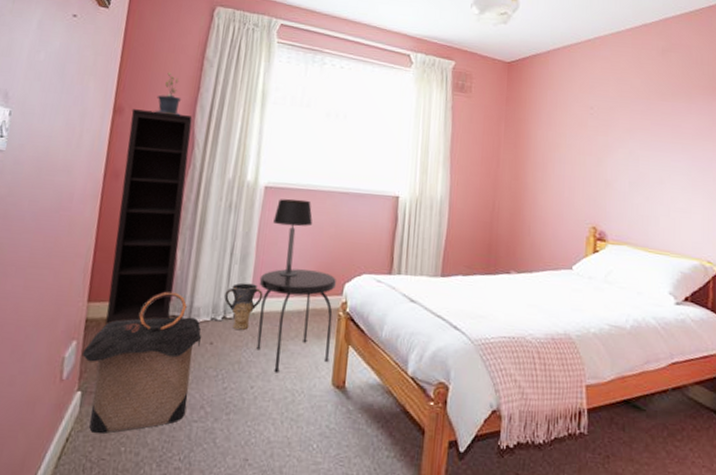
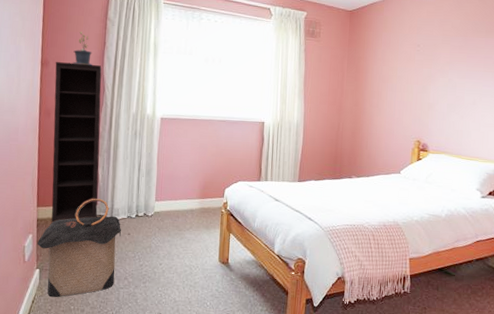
vase: present [224,282,263,331] -> none [136,190,165,225]
side table: present [256,269,336,373] -> none [161,179,219,254]
table lamp: present [273,198,313,277] -> none [169,126,199,185]

